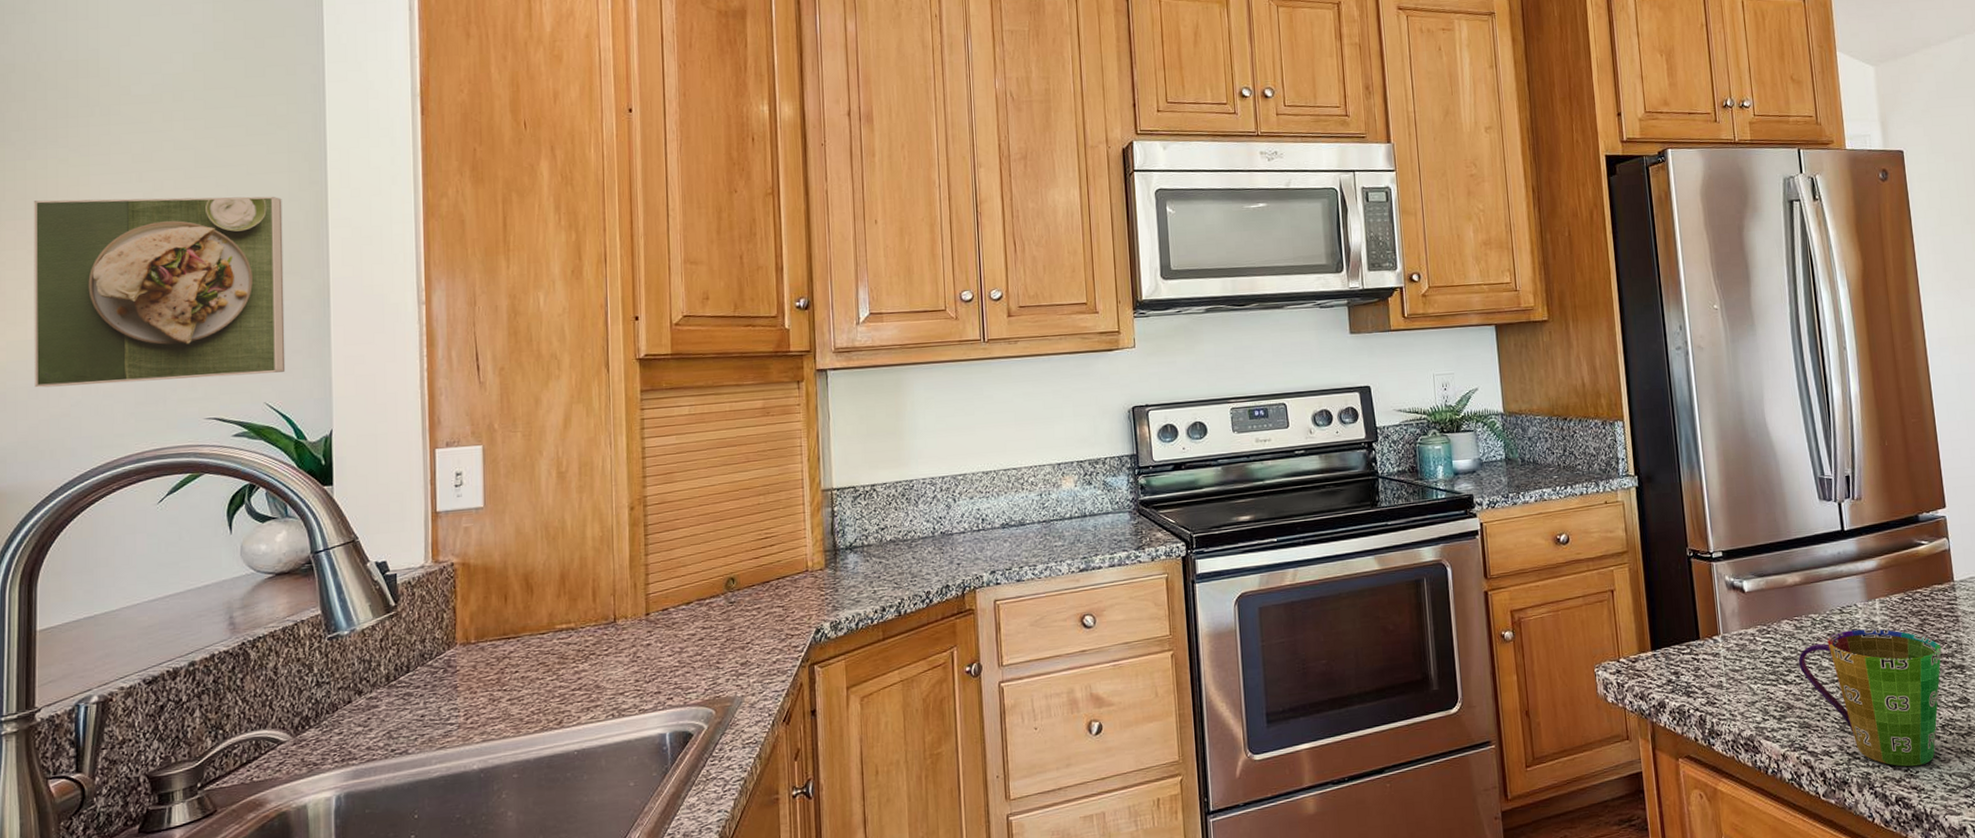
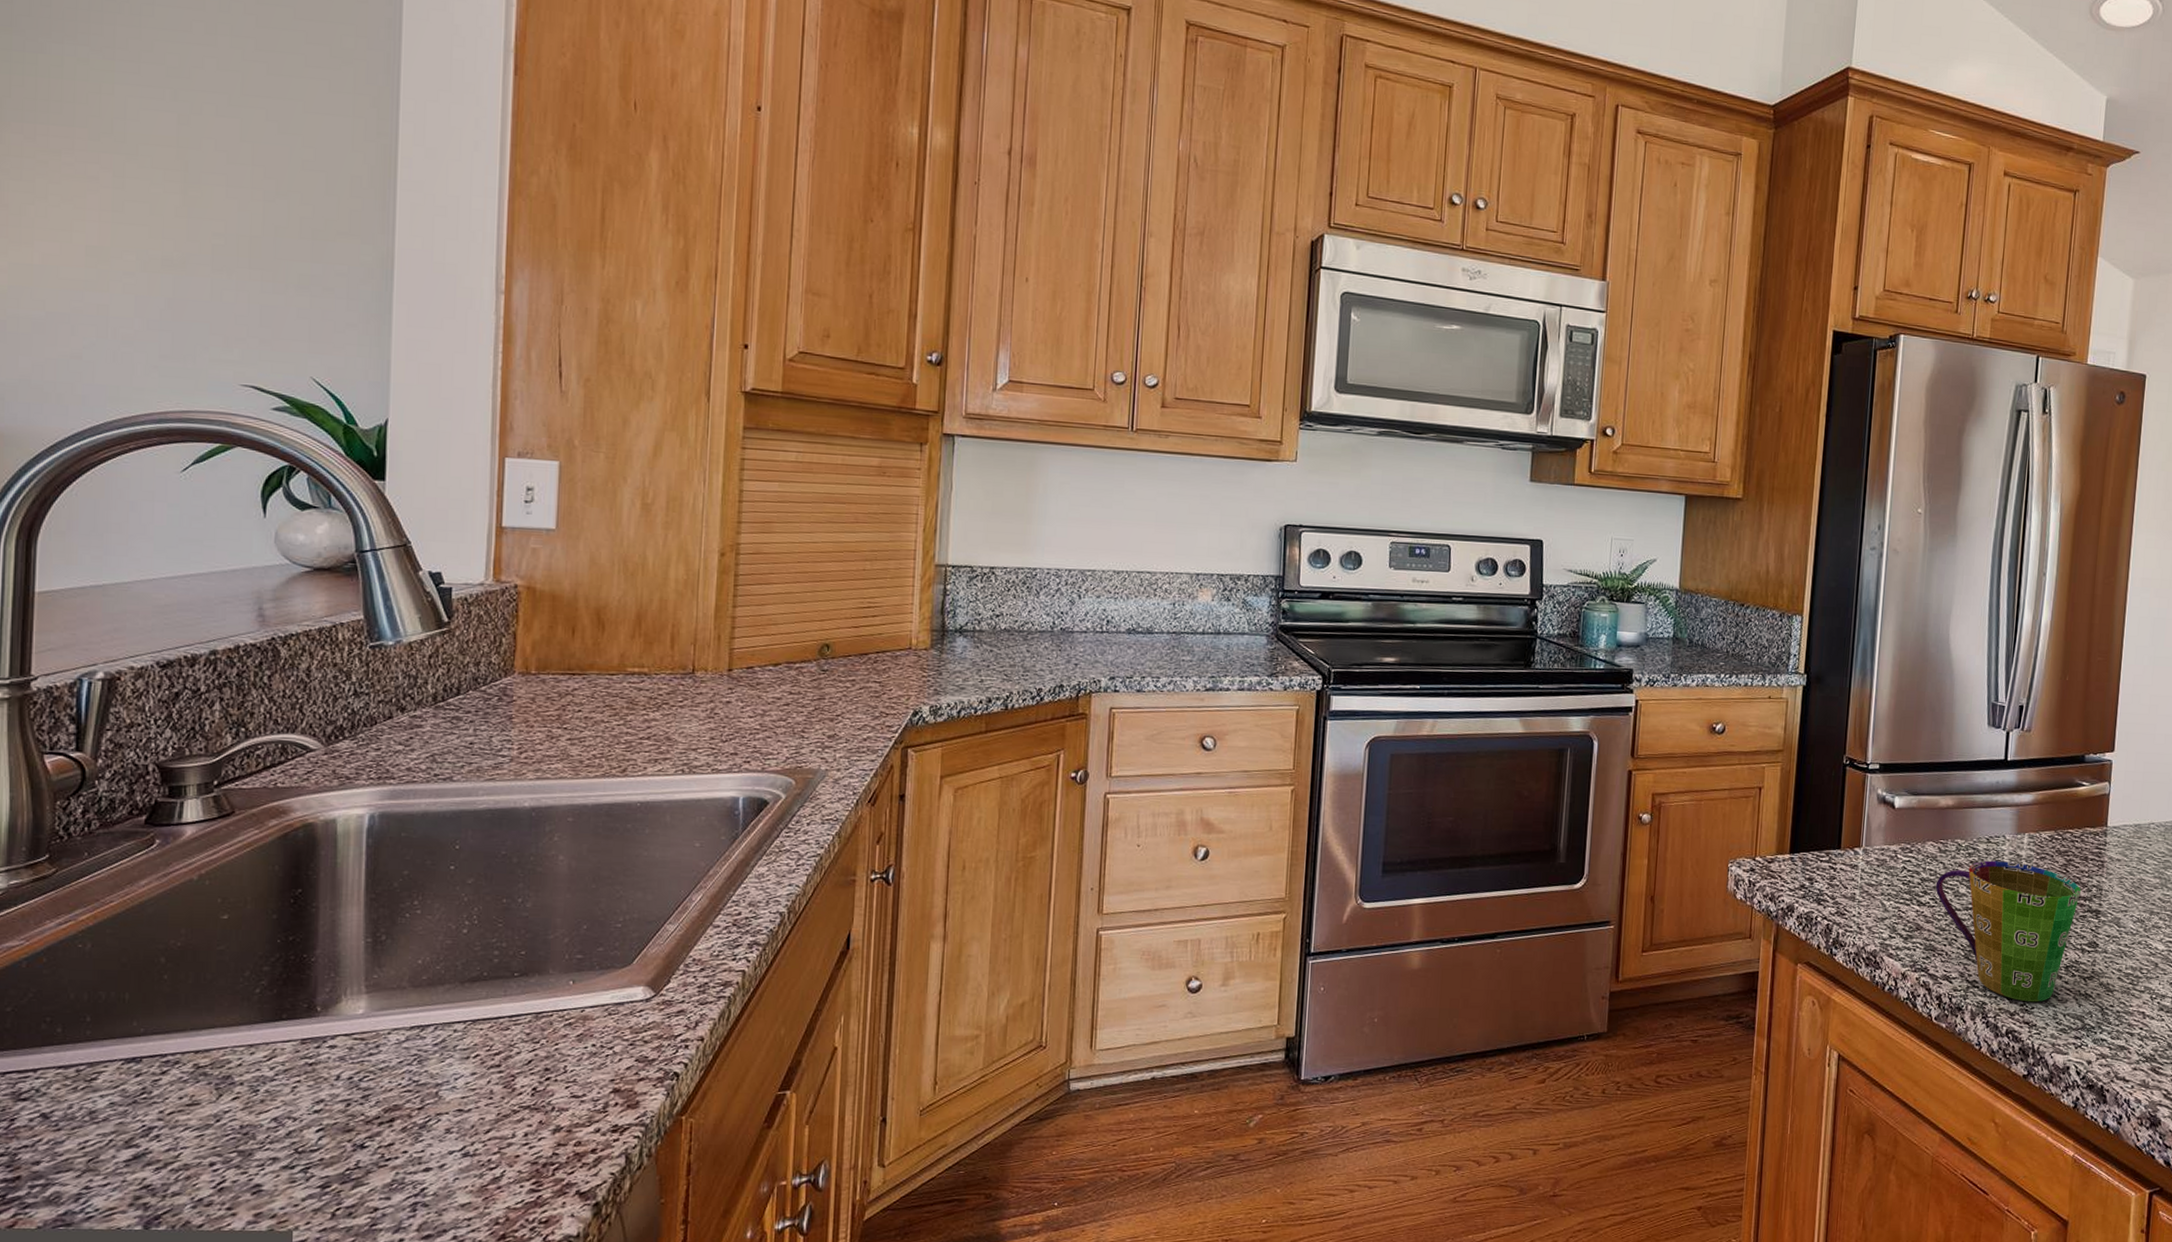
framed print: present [33,196,286,388] -> none [40,103,344,346]

